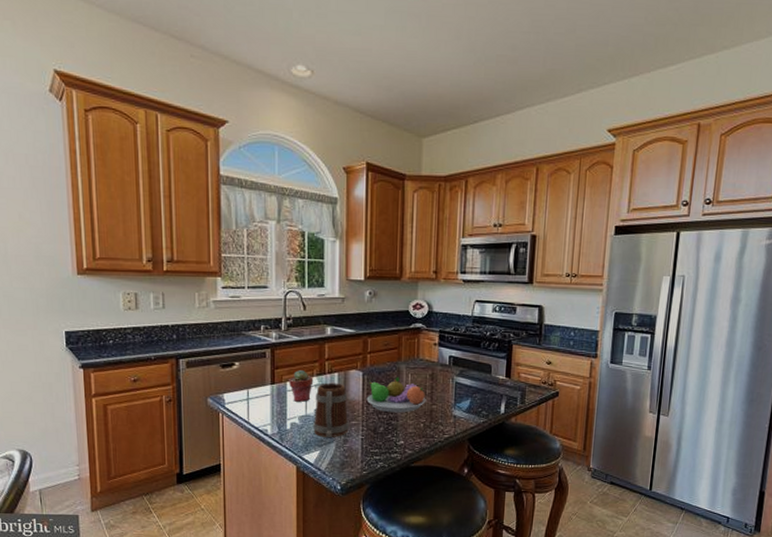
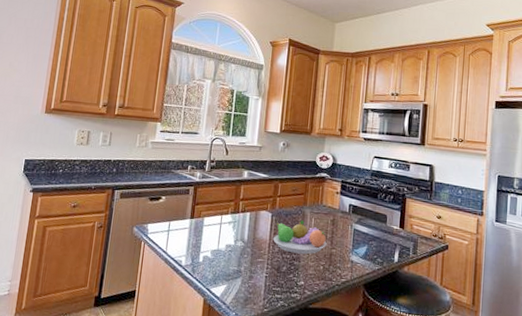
potted succulent: present [289,370,314,402] -> none [206,207,228,237]
mug: present [313,382,349,437] -> none [223,221,256,273]

